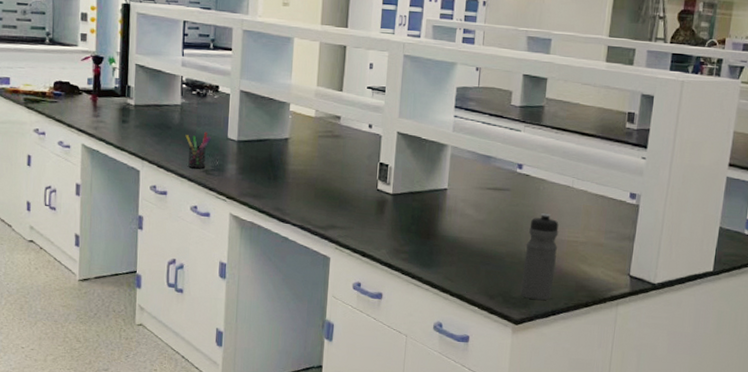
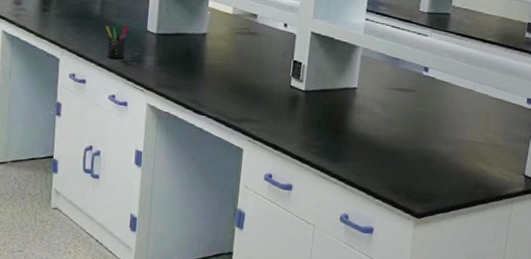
water bottle: present [520,212,559,301] -> none [423,114,461,196]

